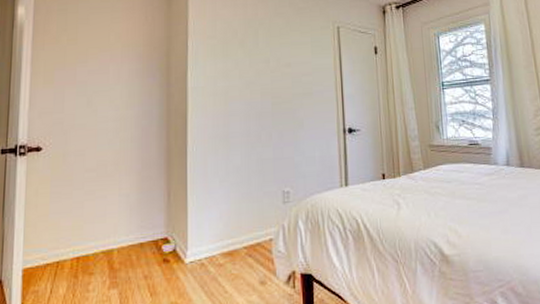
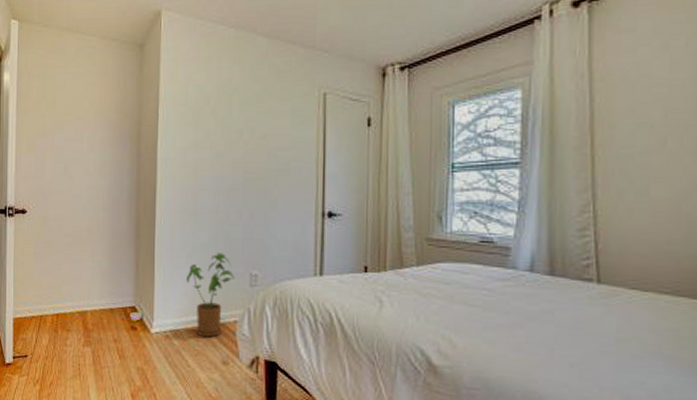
house plant: none [221,174,269,260] -> present [186,253,235,338]

